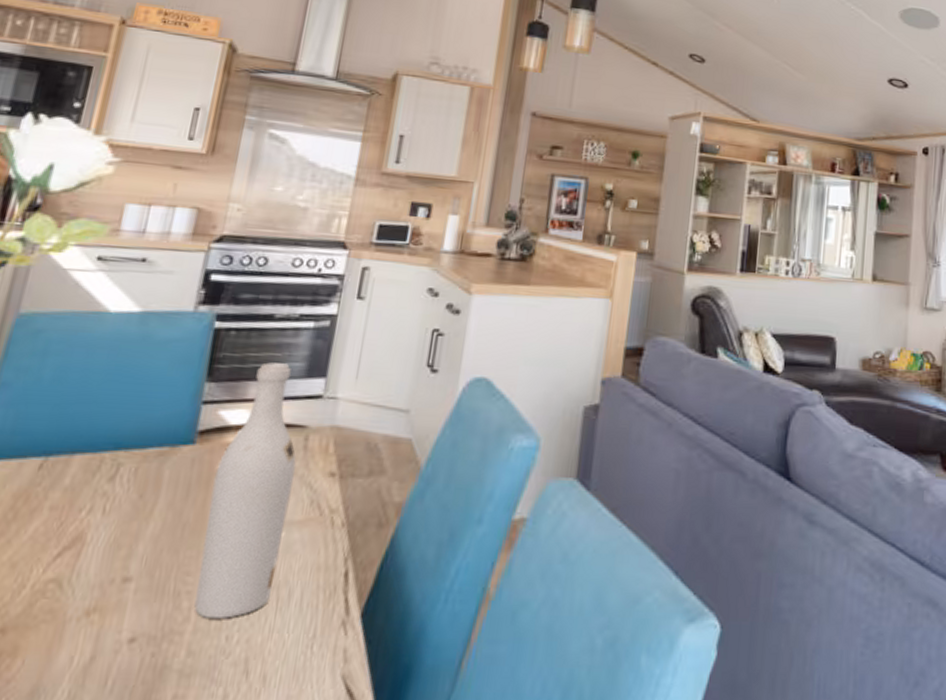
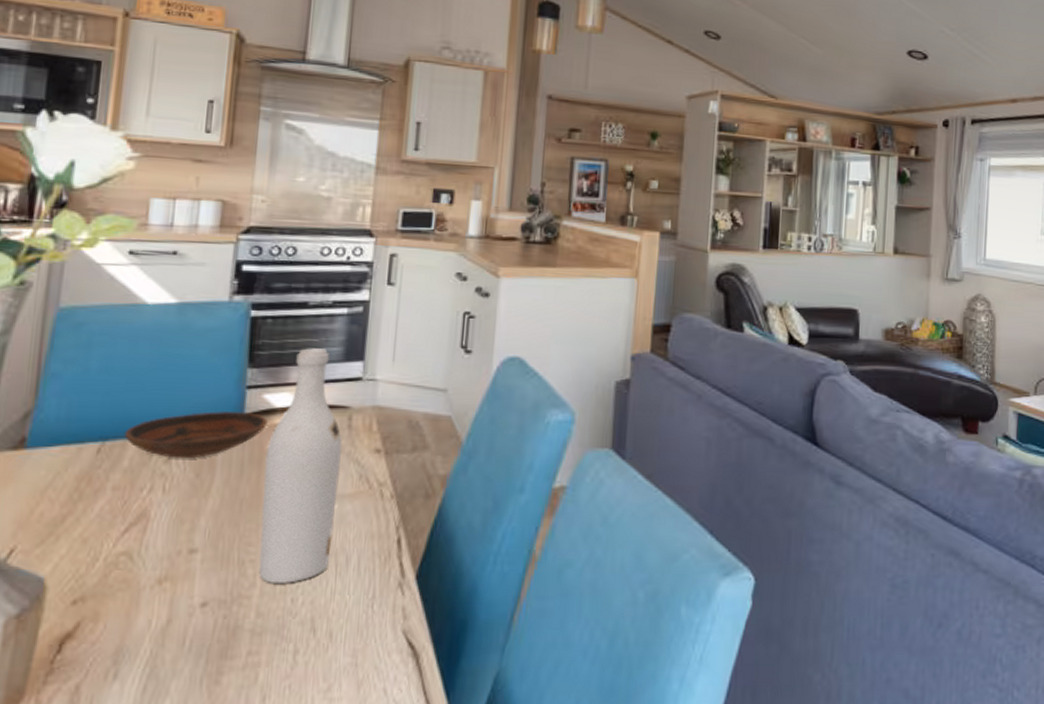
bowl: none [69,427,221,478] -> present [124,411,267,459]

